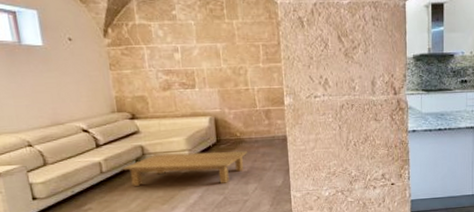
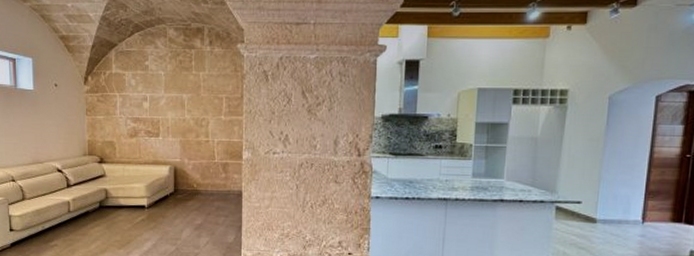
coffee table: present [122,151,248,186] -> none [87,199,203,234]

